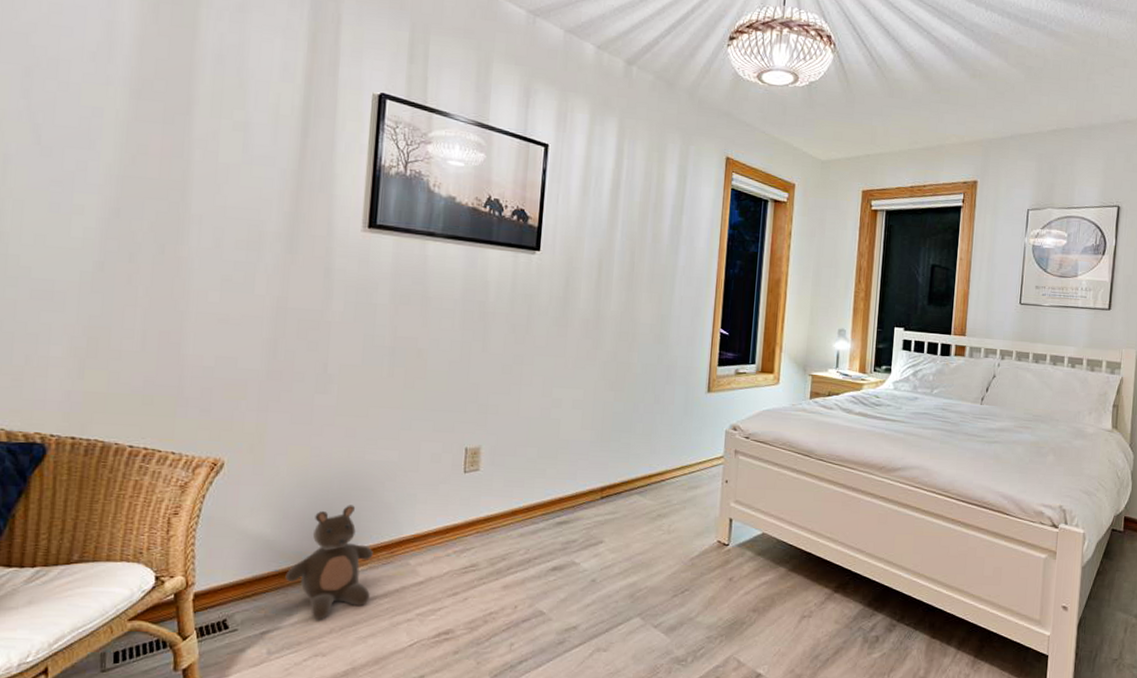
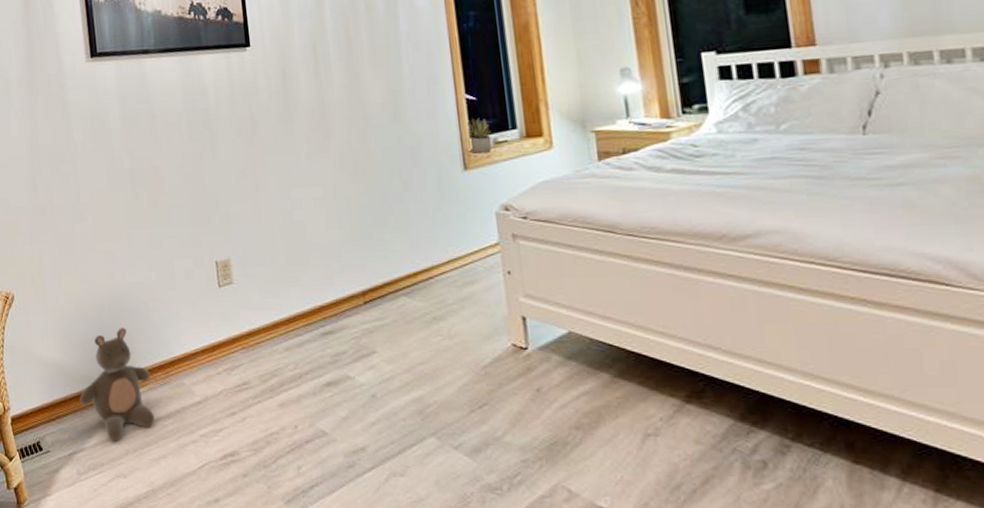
succulent plant: none [712,350,736,381] -> present [466,118,492,155]

